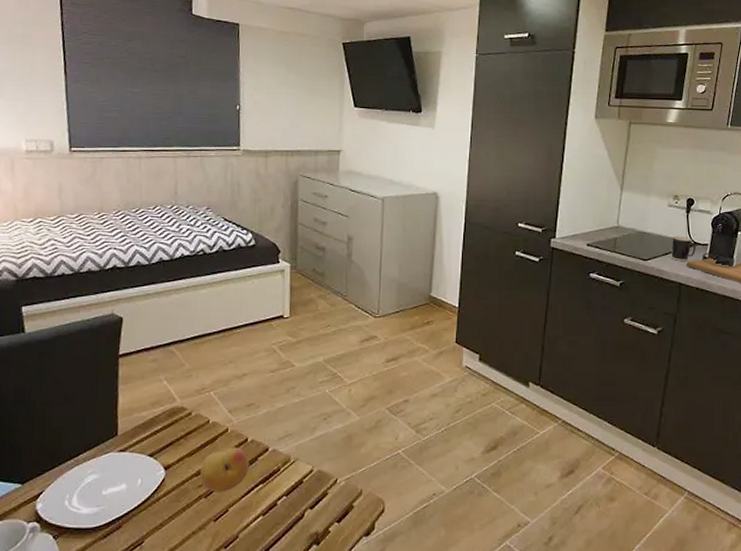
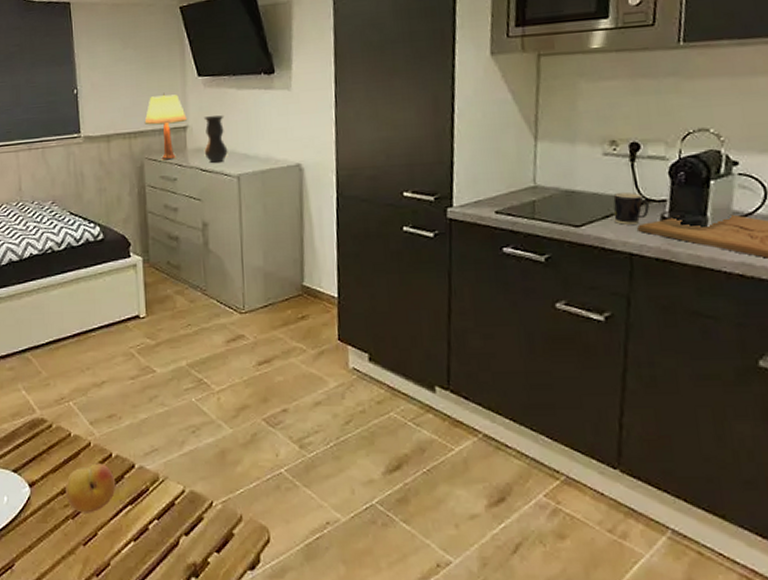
table lamp: none [302,118,341,179] -> present [144,93,187,160]
vase: none [354,144,376,186] -> present [203,115,228,164]

